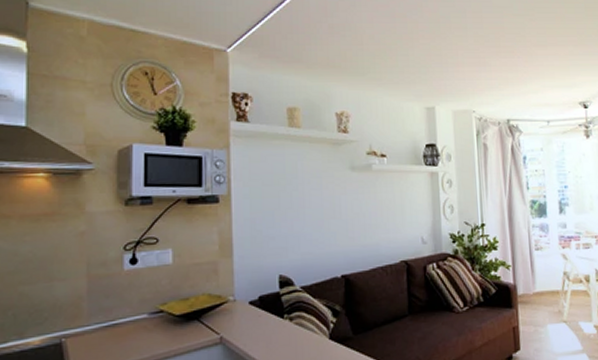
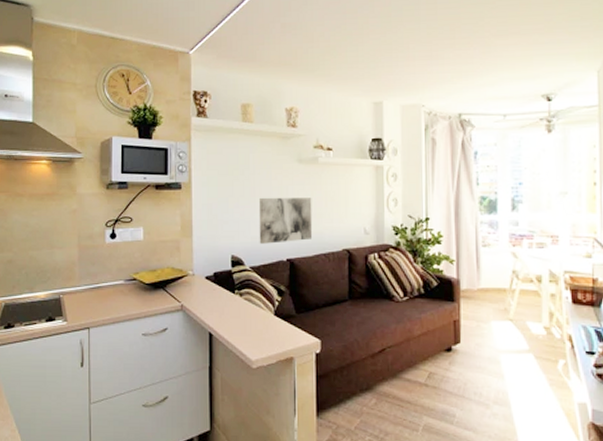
wall art: none [309,207,369,260] -> present [258,197,313,244]

